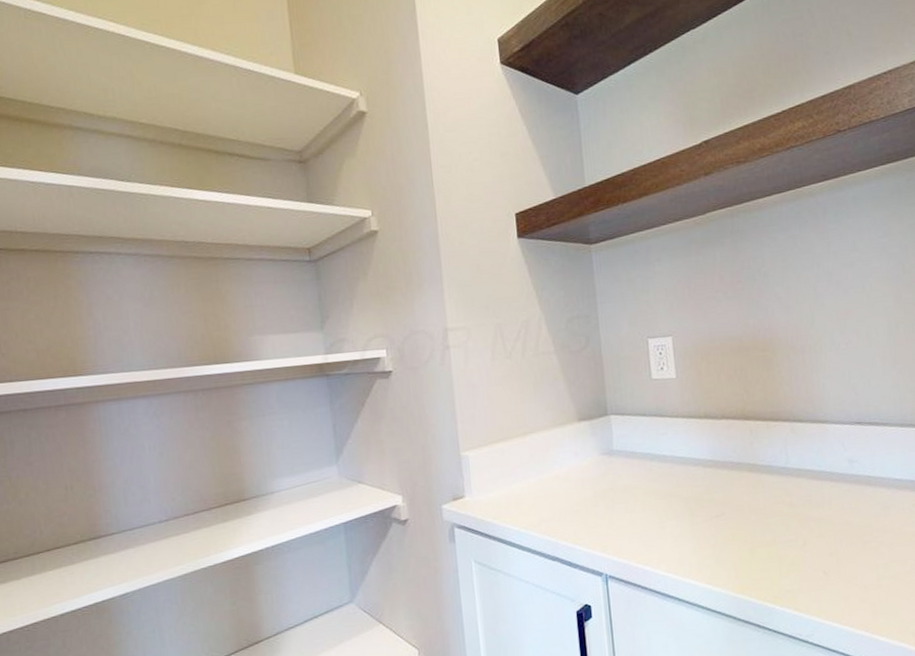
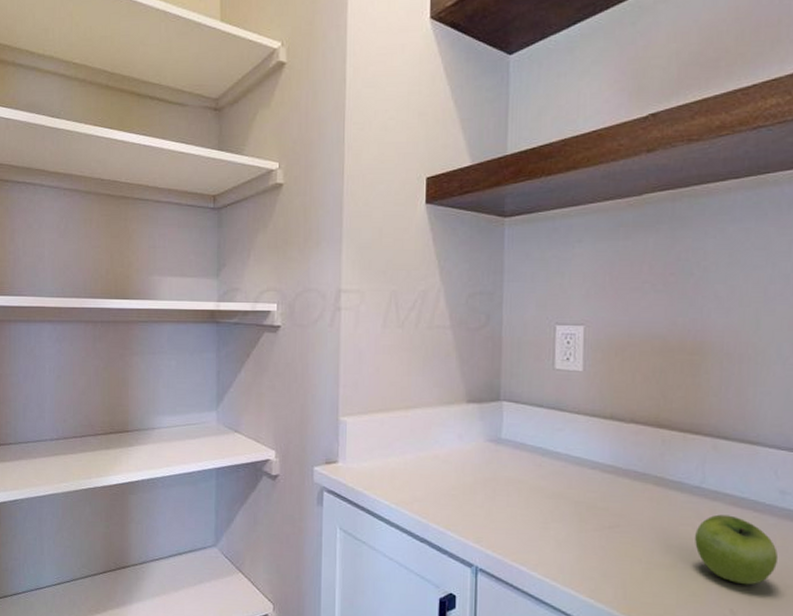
fruit: none [787,488,855,548] -> present [695,514,779,585]

